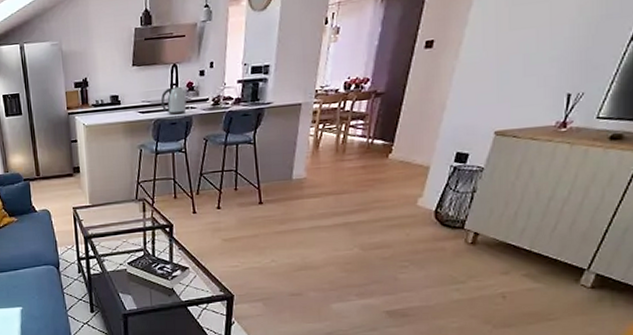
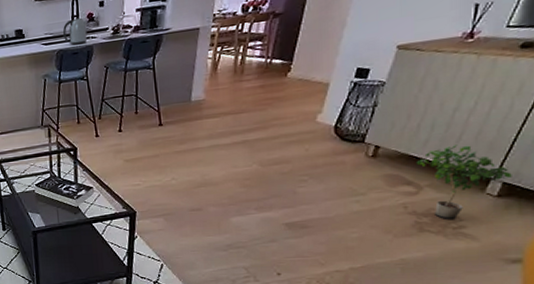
potted plant: none [513,234,604,311] -> present [416,144,512,220]

